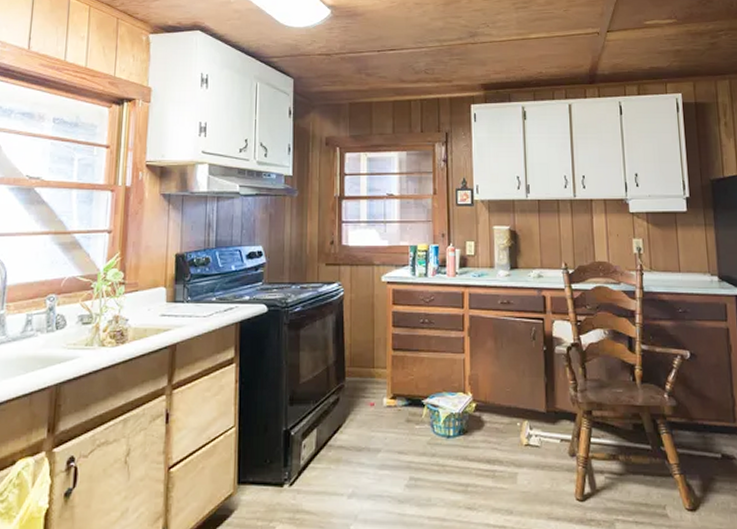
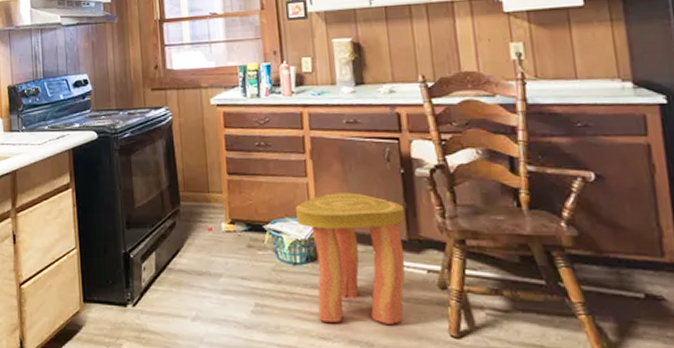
stool: none [451,368,544,492] -> present [295,193,405,324]

